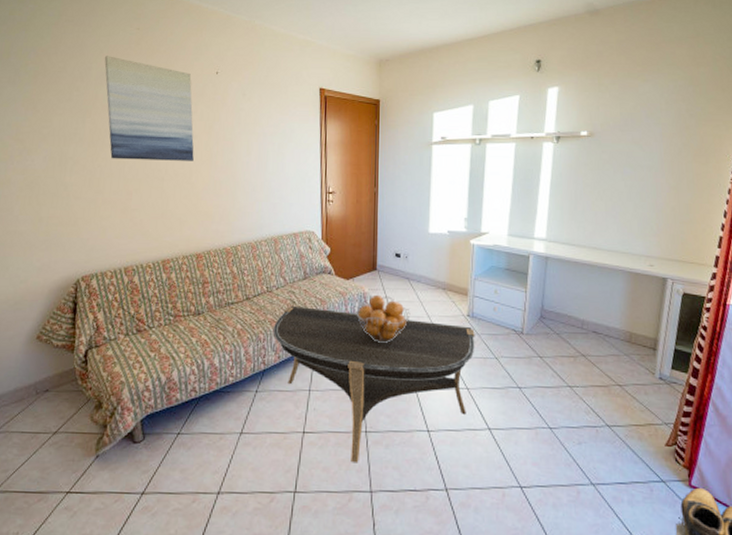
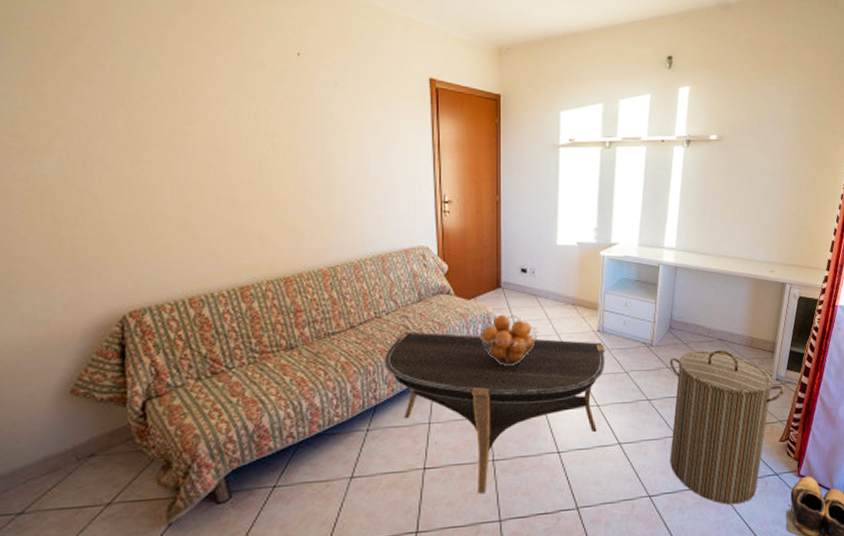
wall art: present [104,56,194,161] -> none [137,24,274,165]
laundry hamper: none [540,342,669,509] -> present [669,350,784,505]

